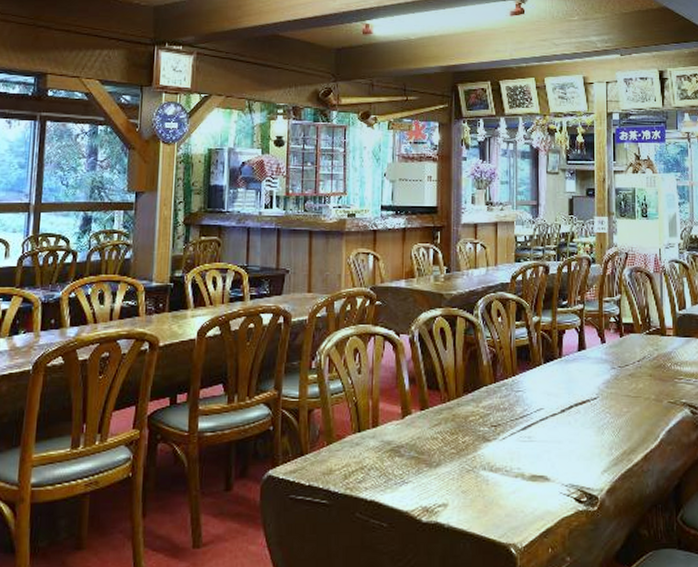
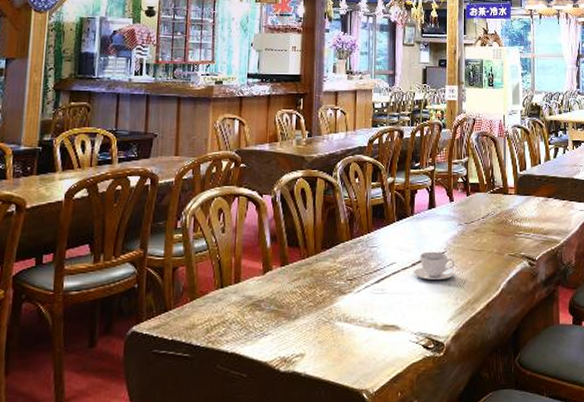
teacup: none [563,397,608,429] -> present [414,251,455,281]

